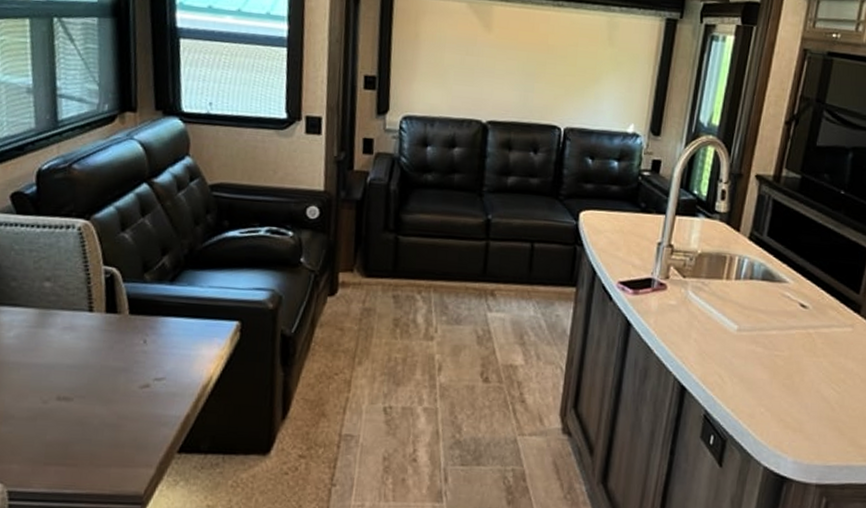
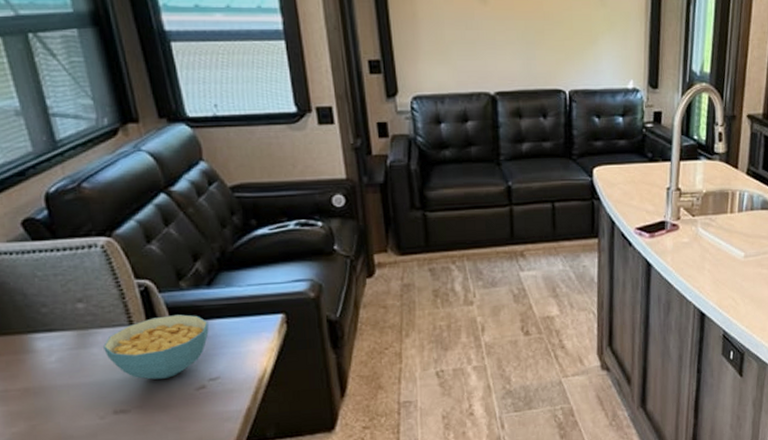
cereal bowl: none [60,306,164,371] -> present [103,314,209,380]

